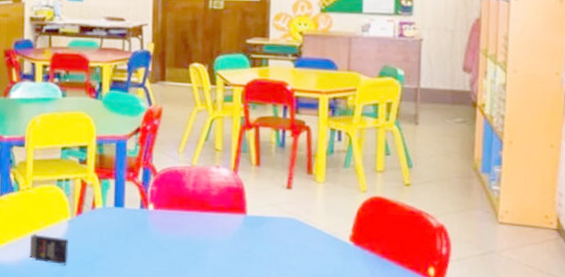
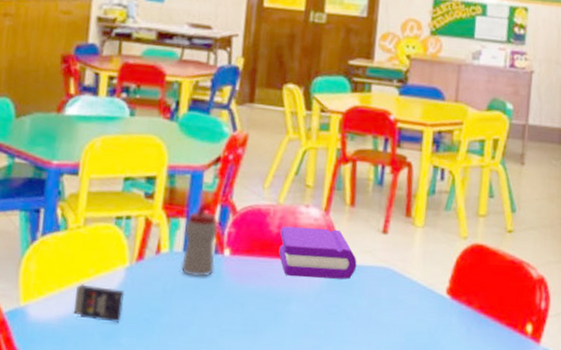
sippy cup: none [113,169,142,228] -> present [180,206,218,277]
book: none [195,184,265,229] -> present [279,226,357,280]

